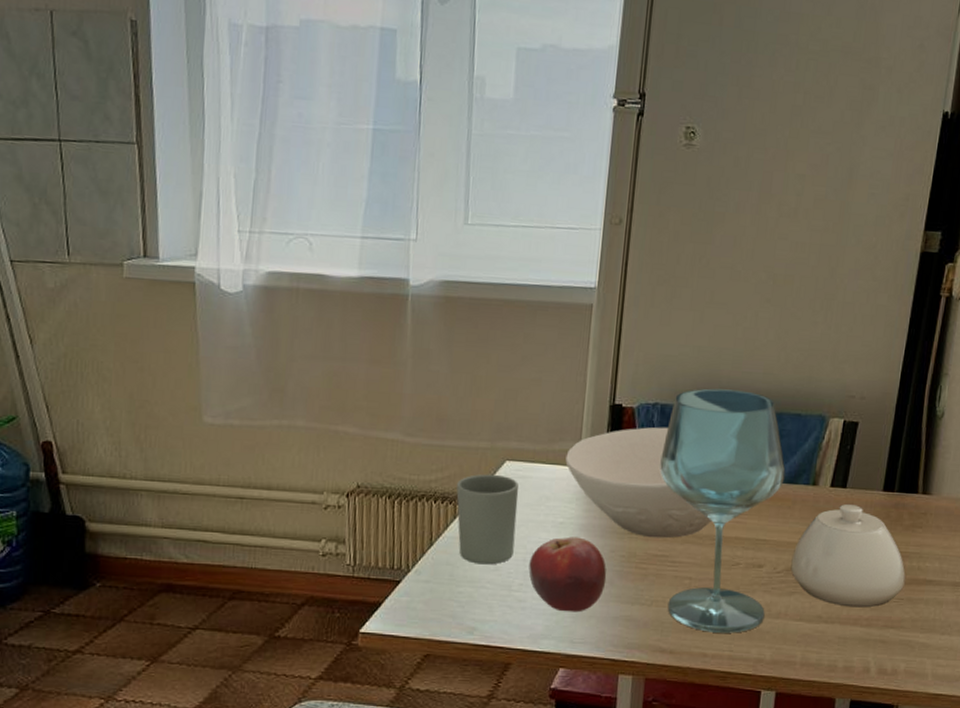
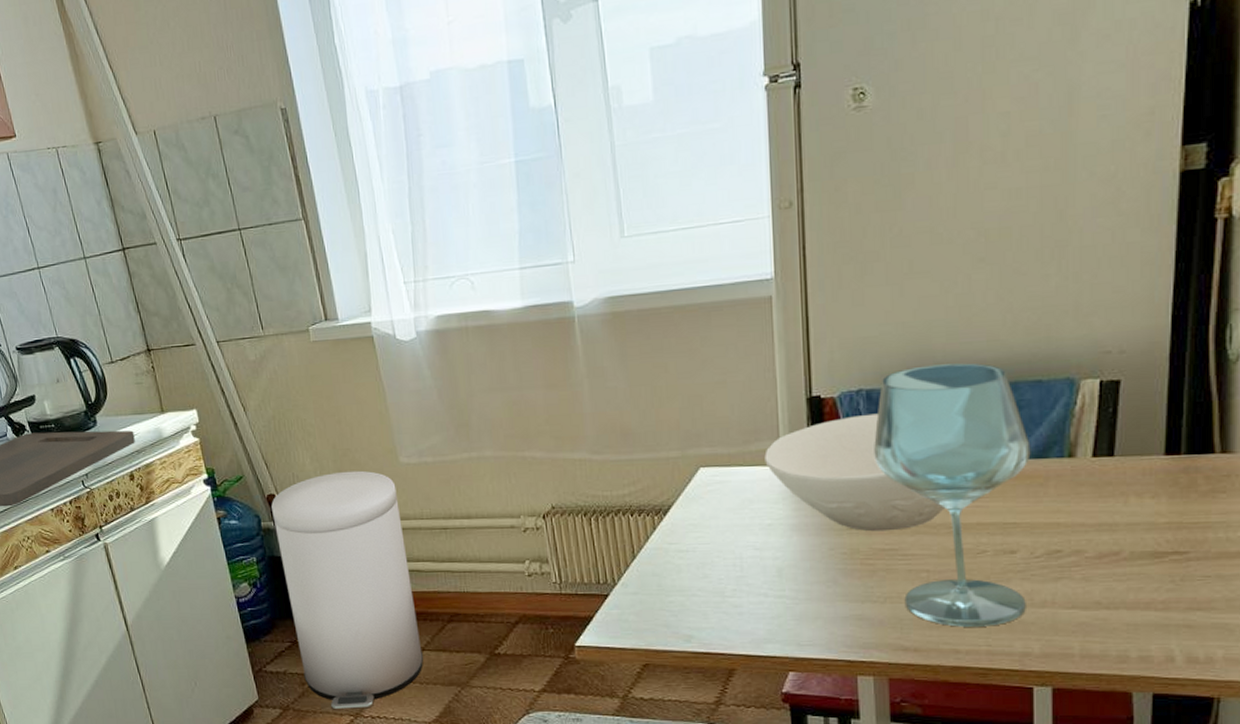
pedal bin: none [45,424,197,693] -> present [271,470,424,711]
mug: present [456,474,519,565] -> none [652,482,722,573]
fruit: present [528,537,607,613] -> none [740,537,829,615]
sugar bowl: present [790,503,906,608] -> none [1052,473,1211,590]

